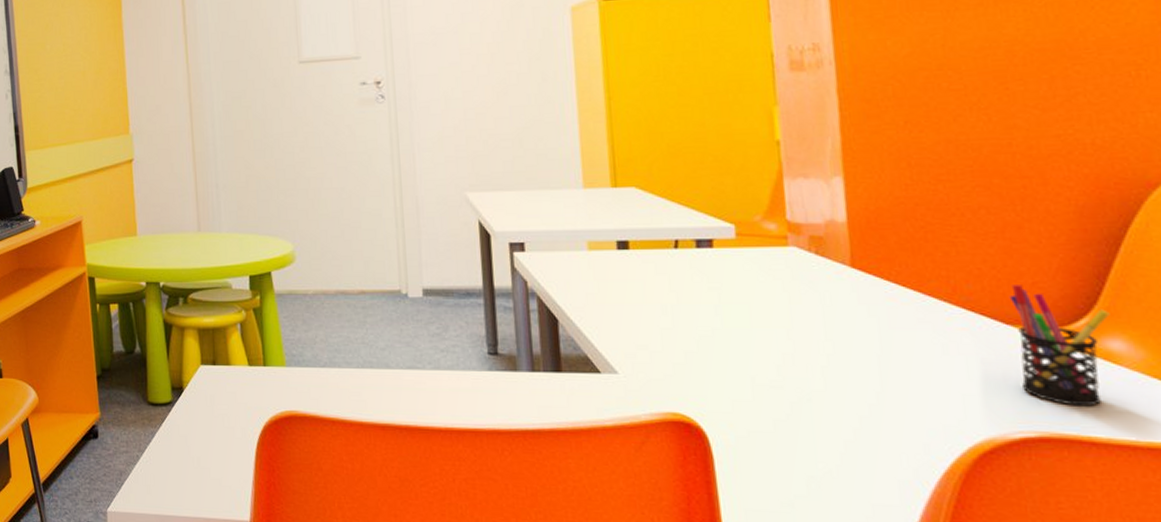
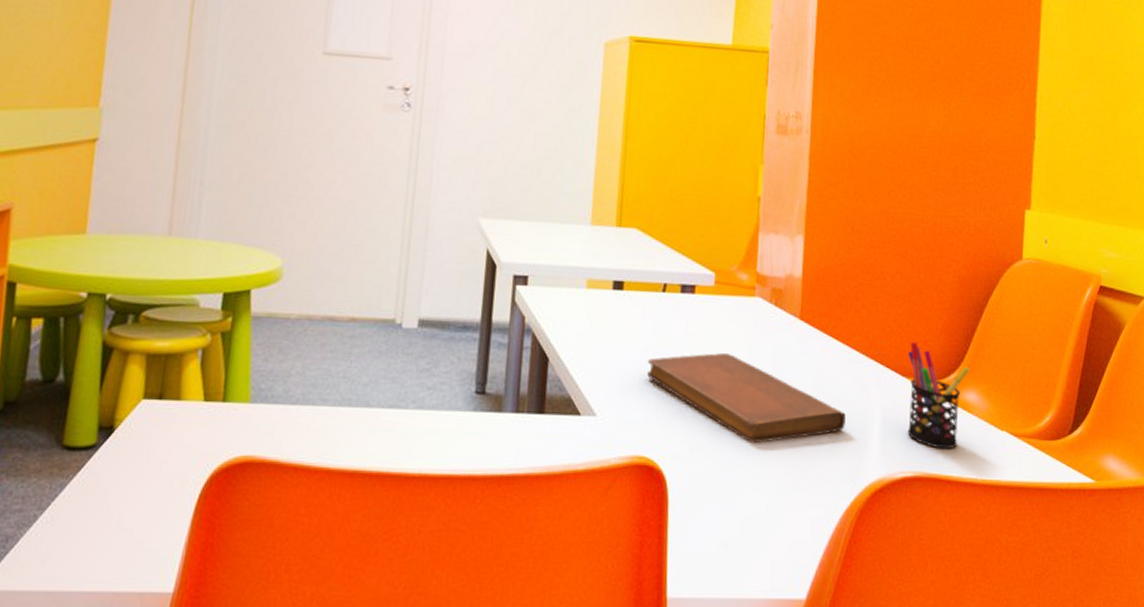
notebook: none [668,307,931,400] -> present [647,353,846,444]

